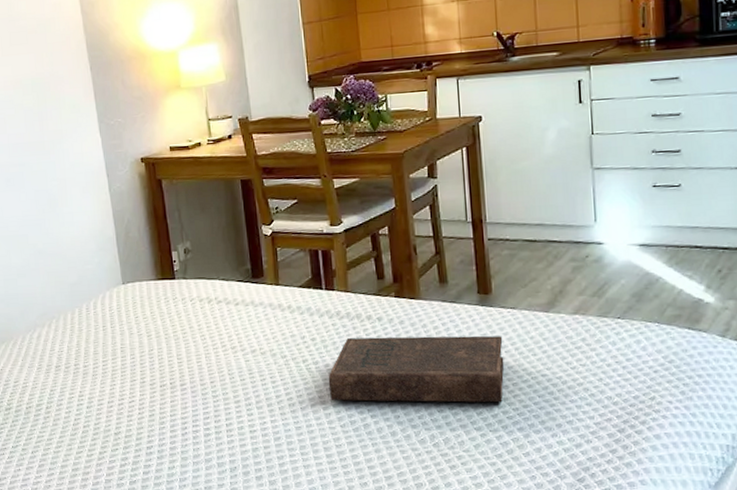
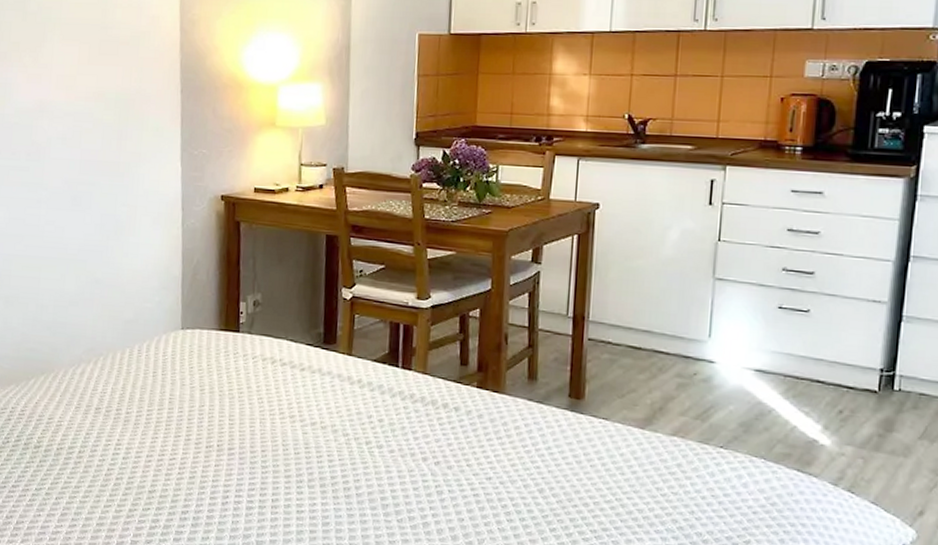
book: present [328,335,505,403] -> none [390,425,590,522]

